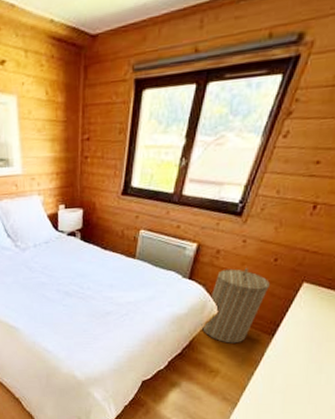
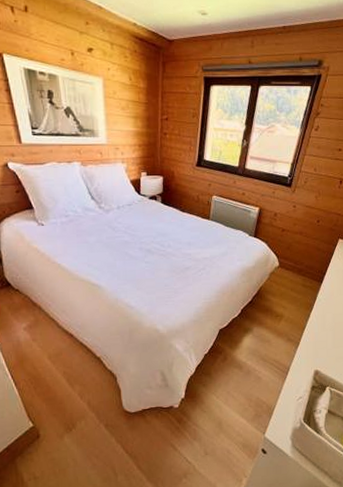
laundry hamper: present [201,268,270,343] -> none [266,228,315,291]

